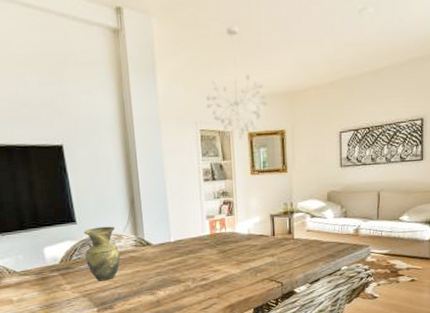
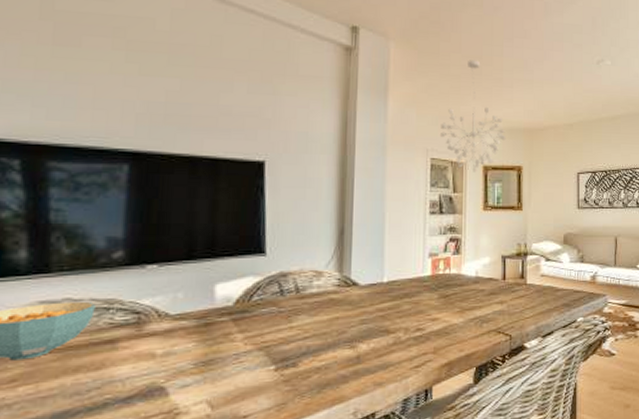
vase: present [84,226,121,281] -> none [269,260,318,330]

